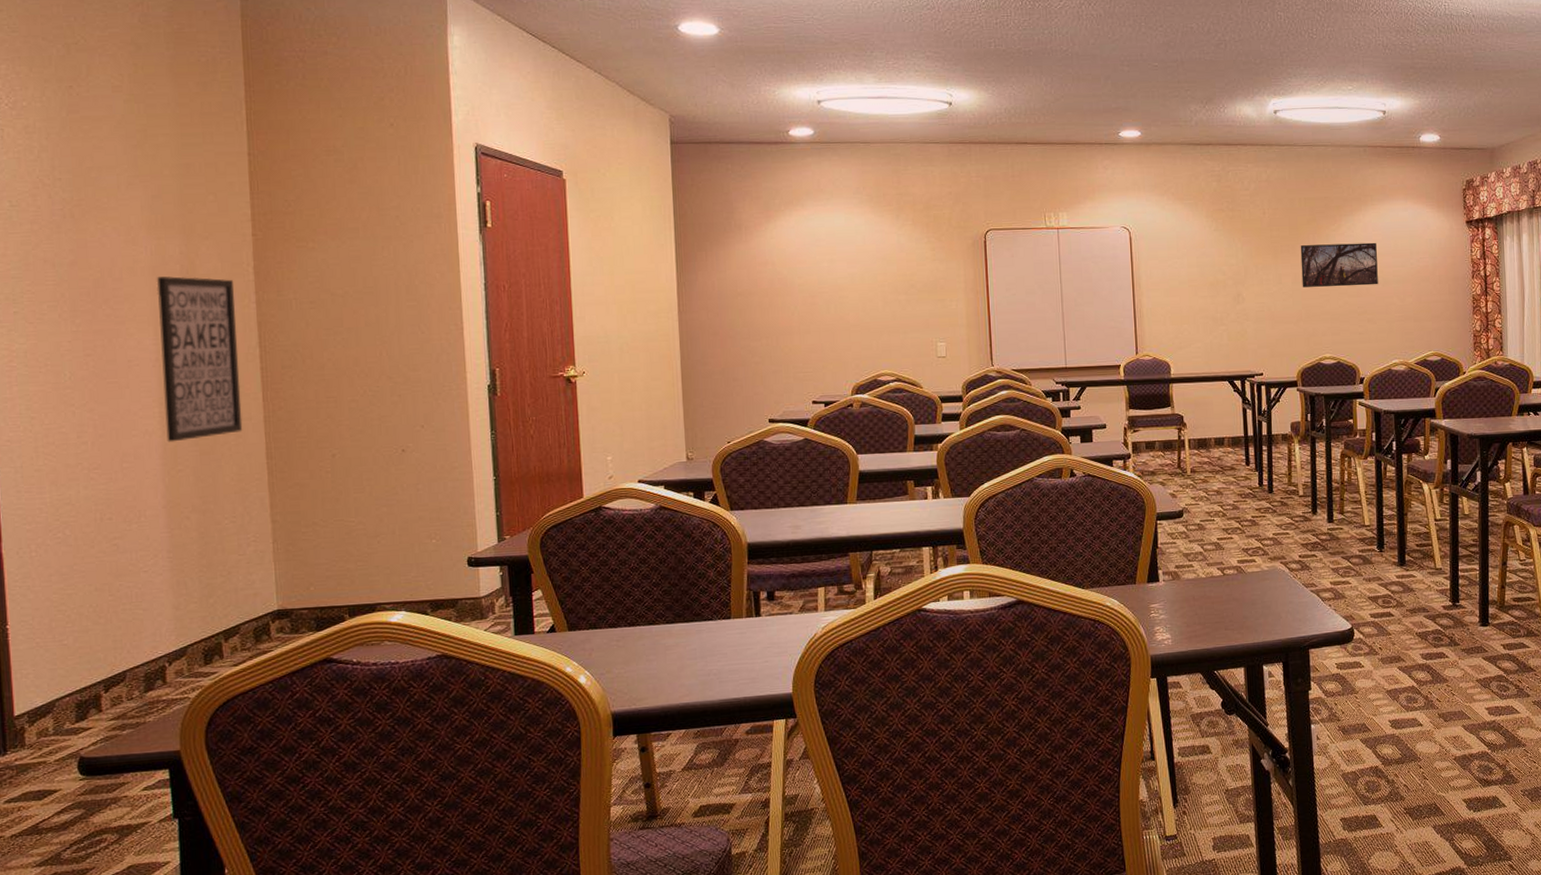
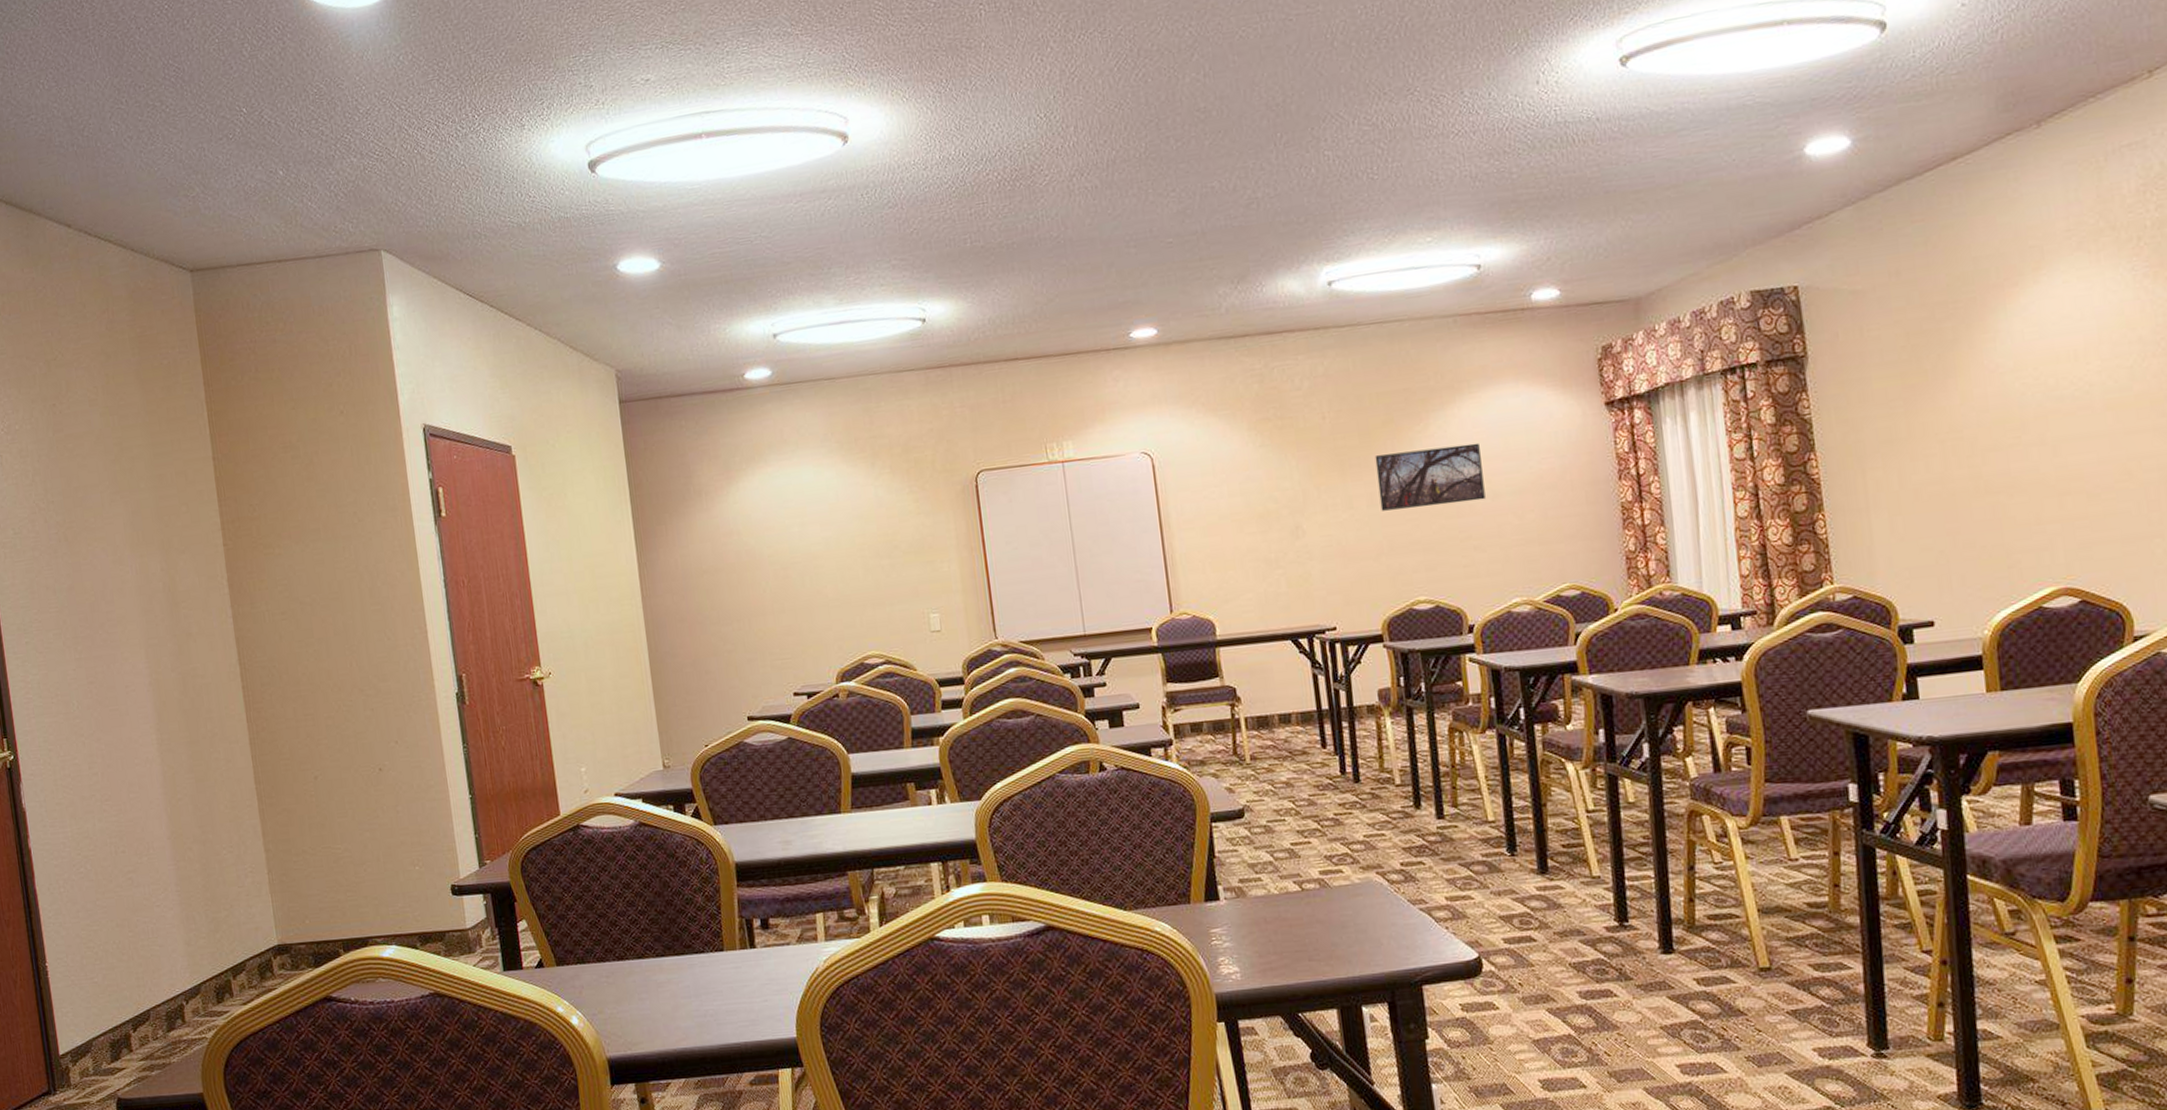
wall art: present [156,276,243,442] -> none [143,594,232,770]

